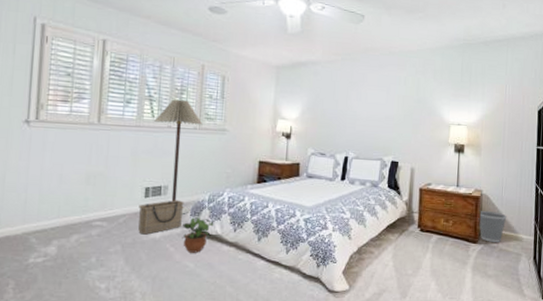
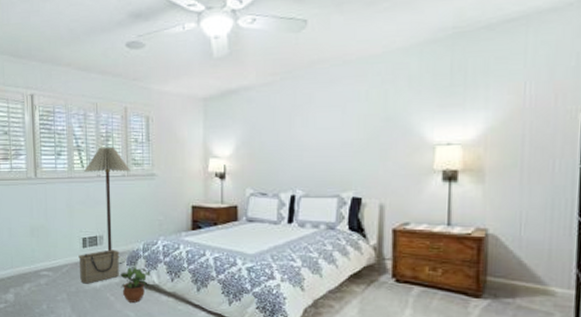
wastebasket: present [478,210,507,242] -> none [482,255,529,297]

